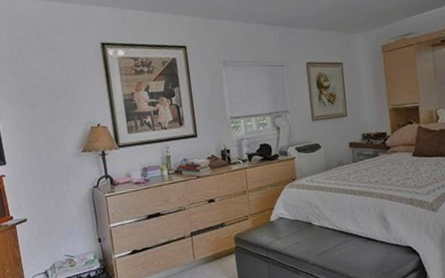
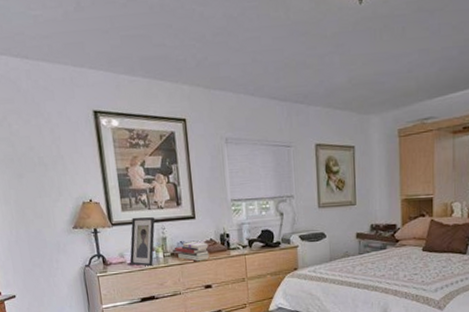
picture frame: none [136,137,160,185] -> present [129,217,156,267]

